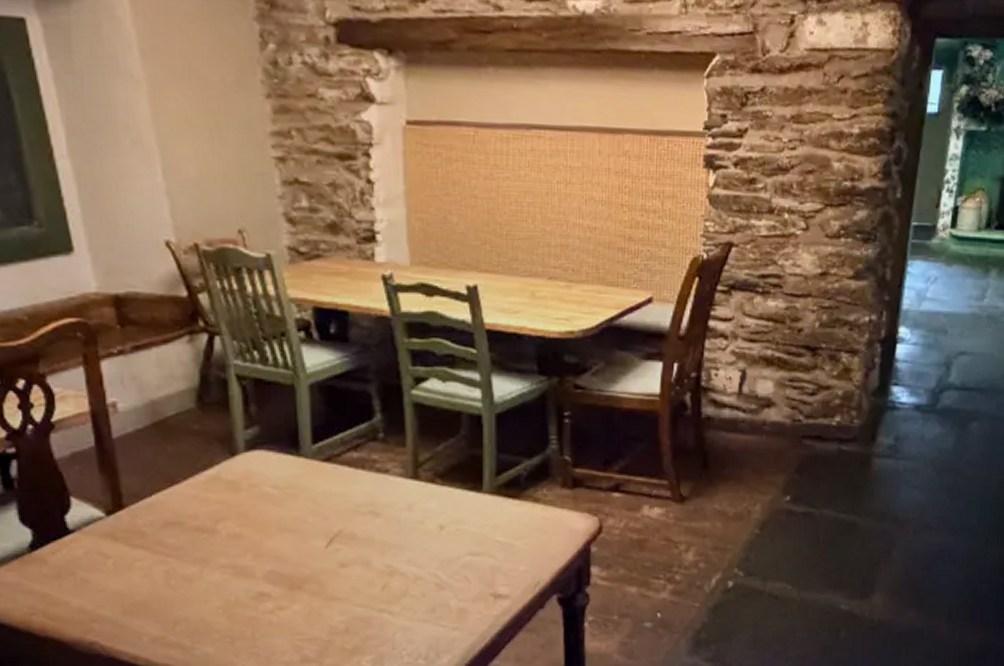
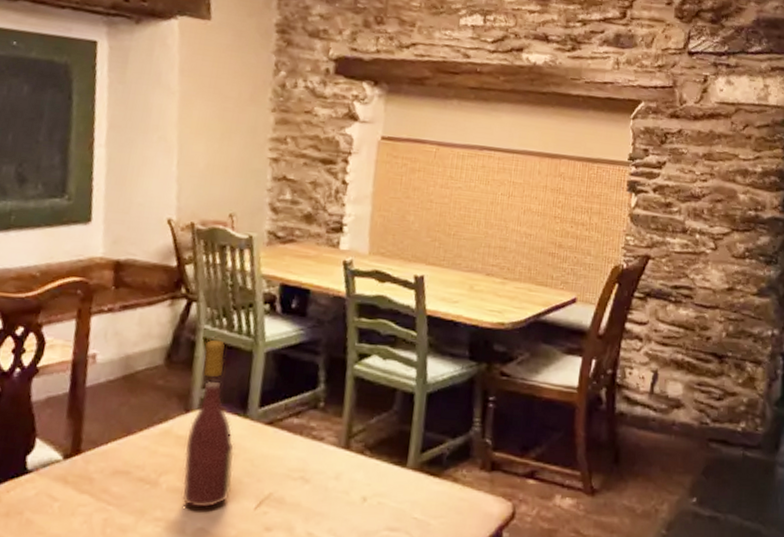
wine bottle: none [238,375,296,551] -> present [182,339,235,508]

